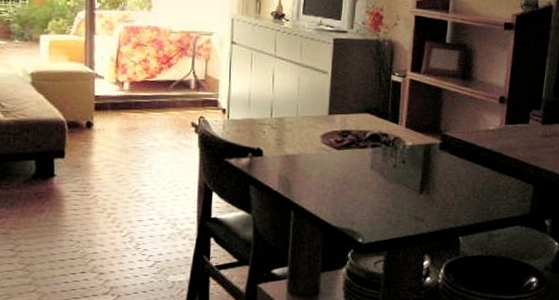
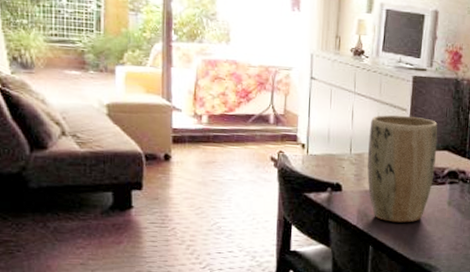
plant pot: none [288,78,360,188] -> present [367,115,438,223]

